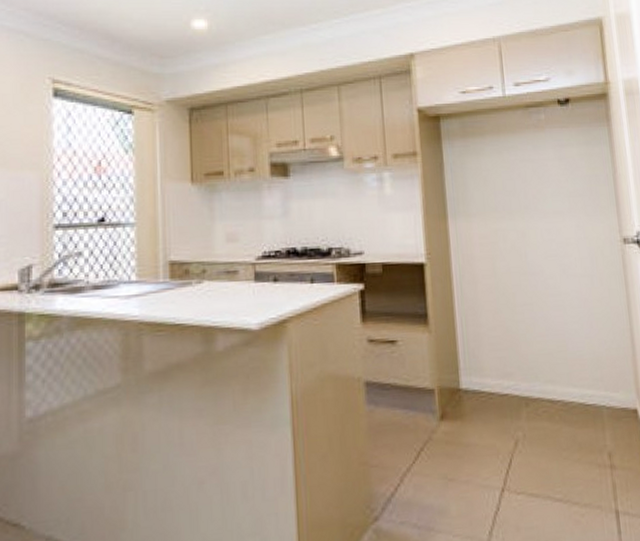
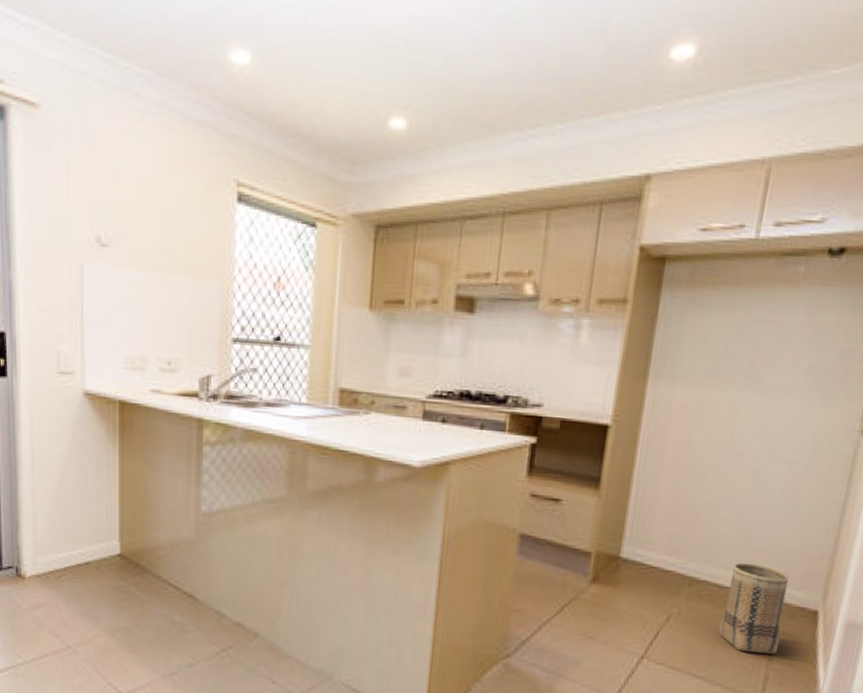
basket: none [558,373,616,463] -> present [719,562,789,654]

